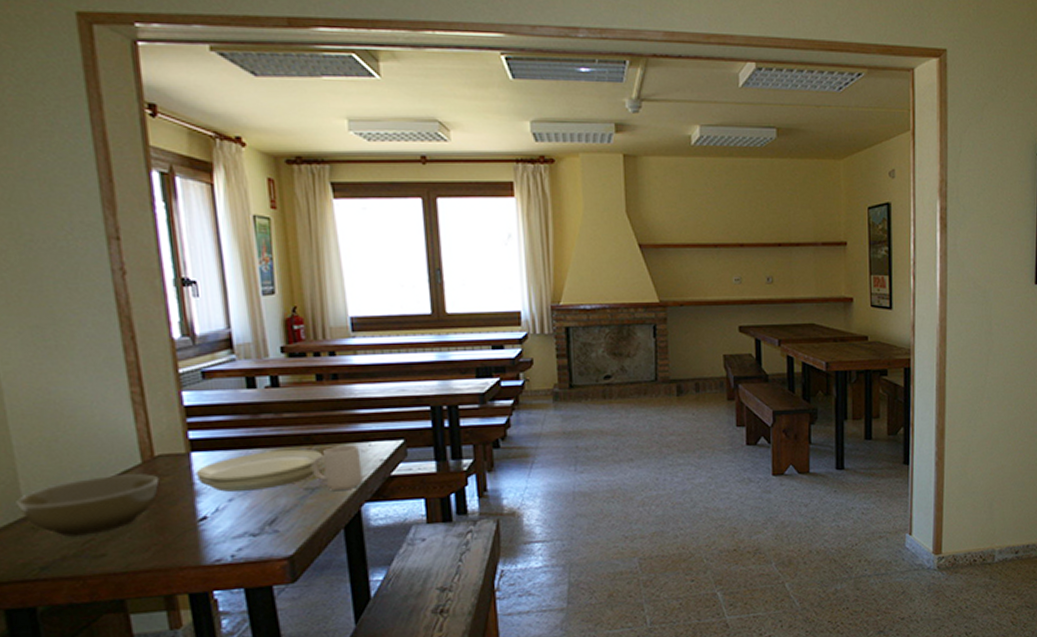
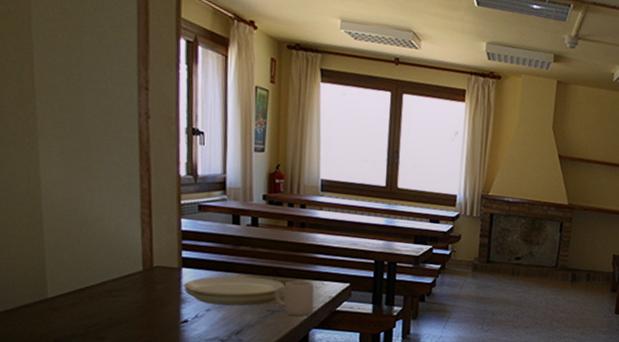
bowl: present [16,474,160,538] -> none [42,276,155,321]

